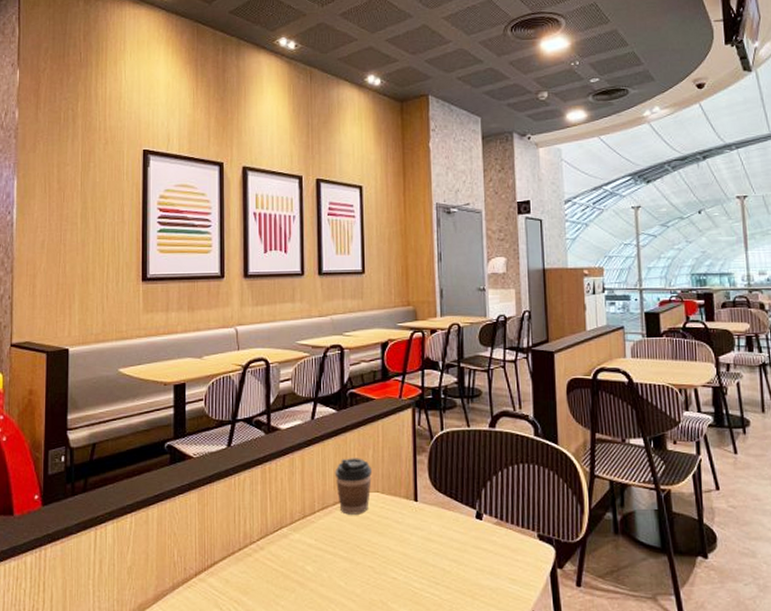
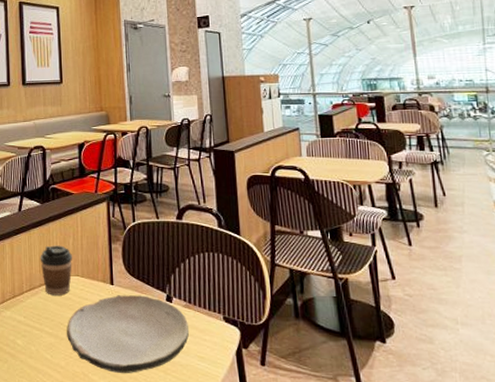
plate: none [364,512,500,601] -> present [67,295,189,374]

